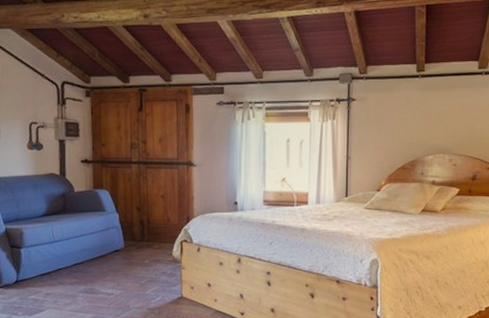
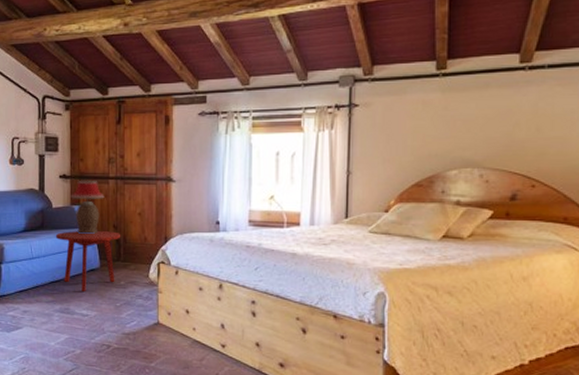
side table: none [78,212,145,271] -> present [55,230,121,291]
table lamp: none [93,165,128,217] -> present [71,181,105,235]

